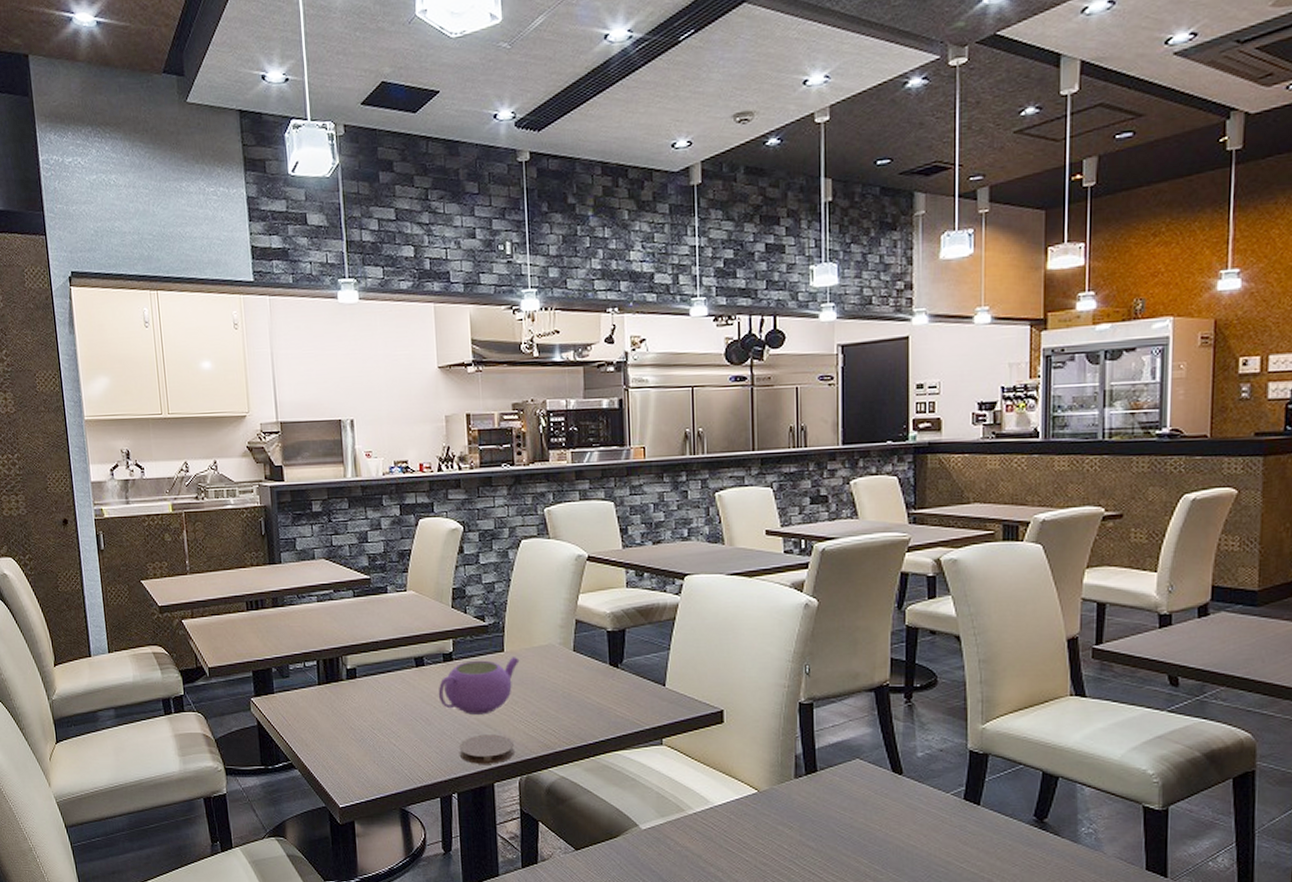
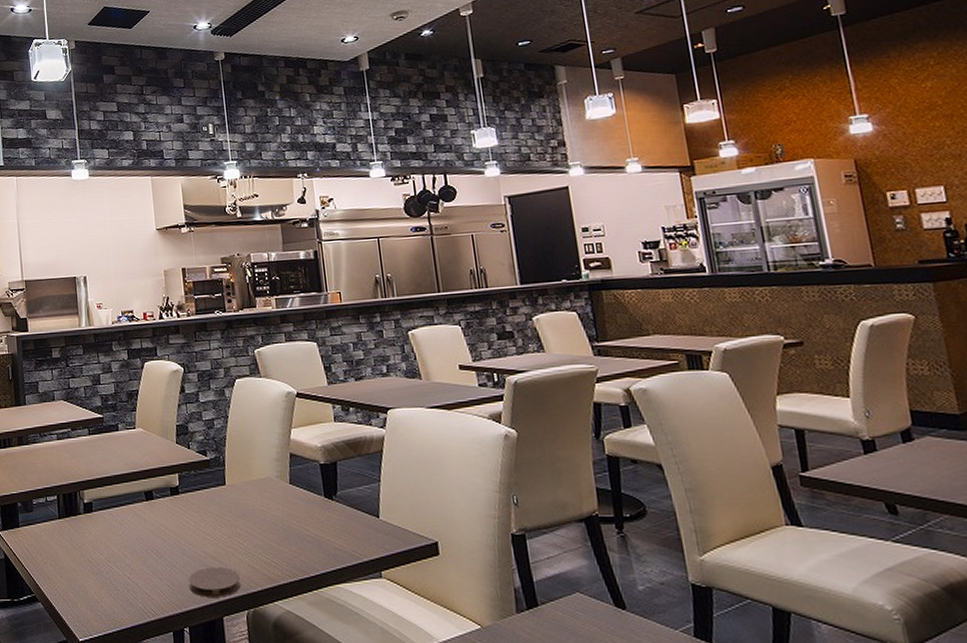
teapot: present [438,657,520,715] -> none [167,490,241,547]

